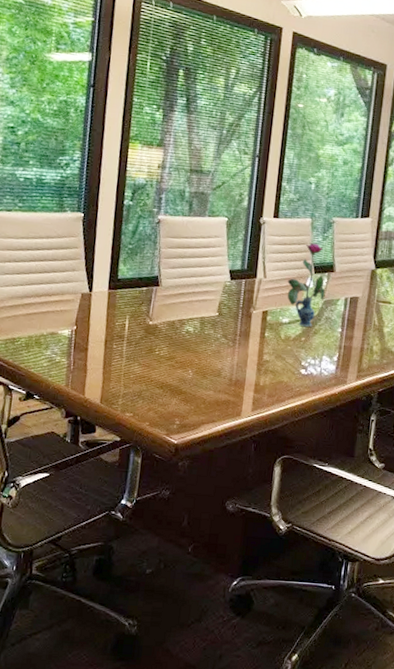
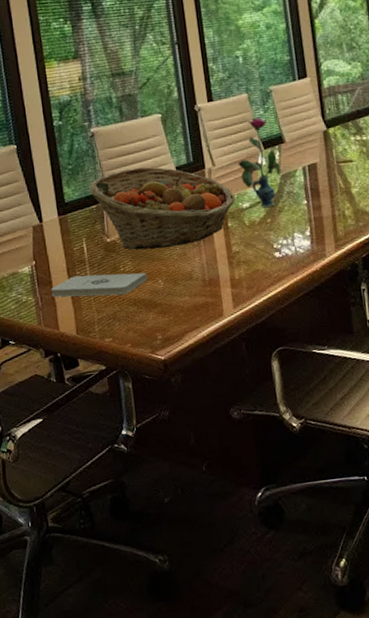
notepad: none [84,348,179,376] -> present [51,272,148,298]
fruit basket: none [143,261,277,344] -> present [88,167,235,251]

